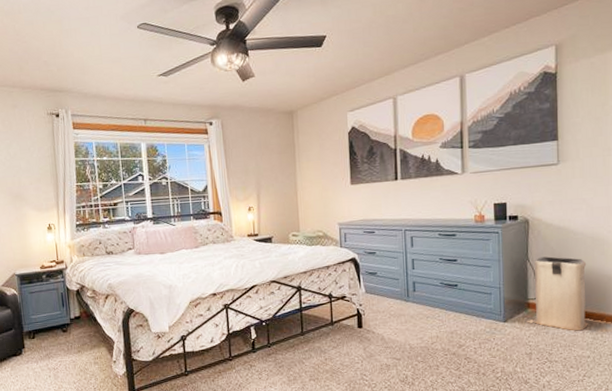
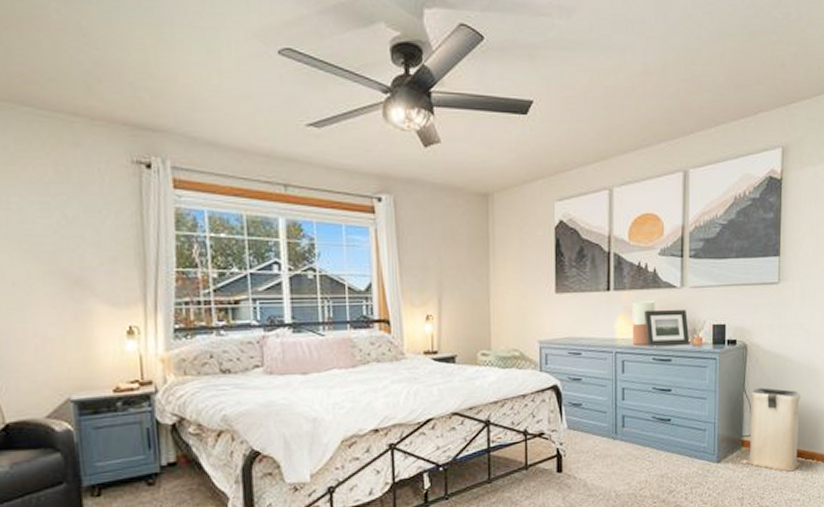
vase: none [418,186,439,225] -> present [632,301,655,346]
picture frame: none [429,192,473,224] -> present [645,309,690,346]

